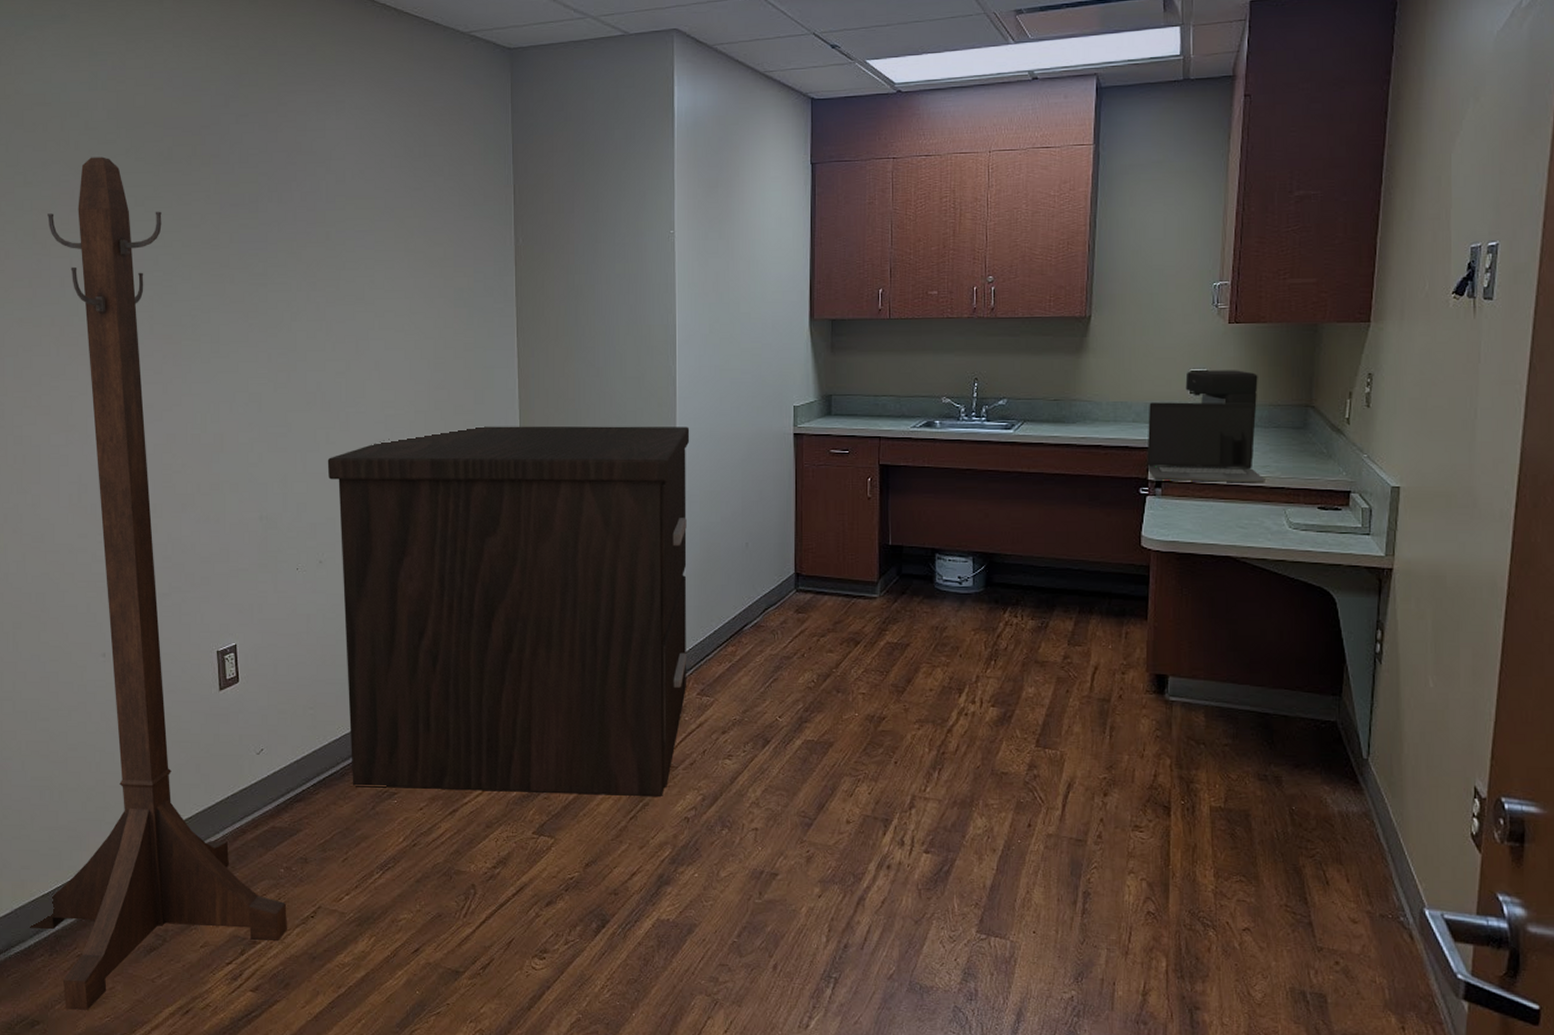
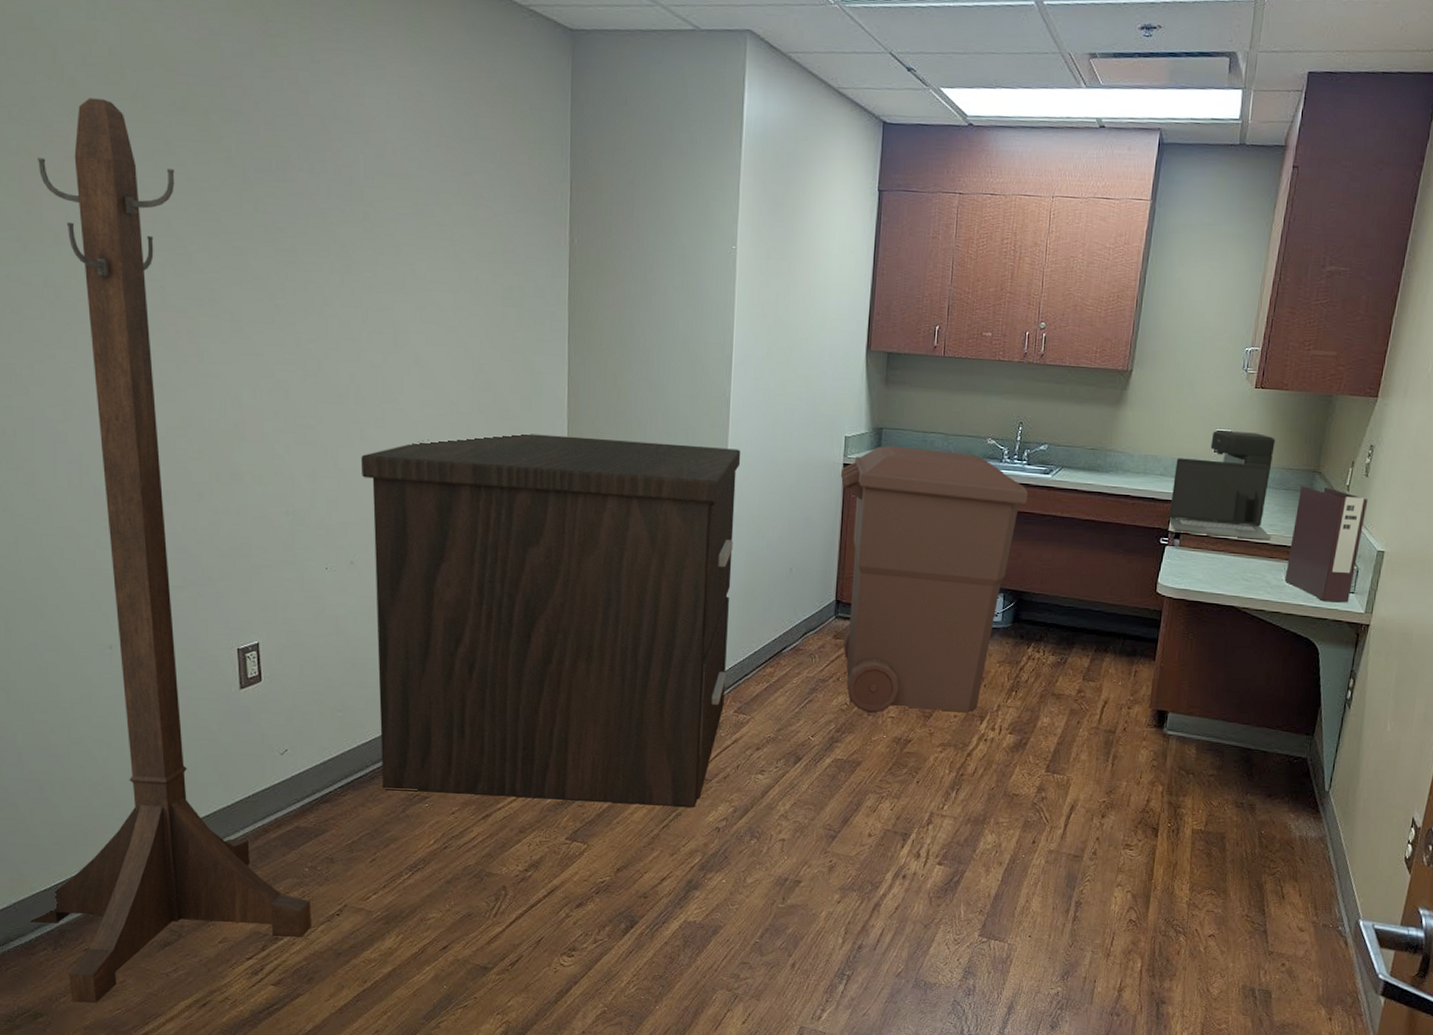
recycling bin: none [791,412,991,690] -> present [840,445,1029,713]
binder: none [1286,422,1374,546] -> present [1284,486,1368,603]

